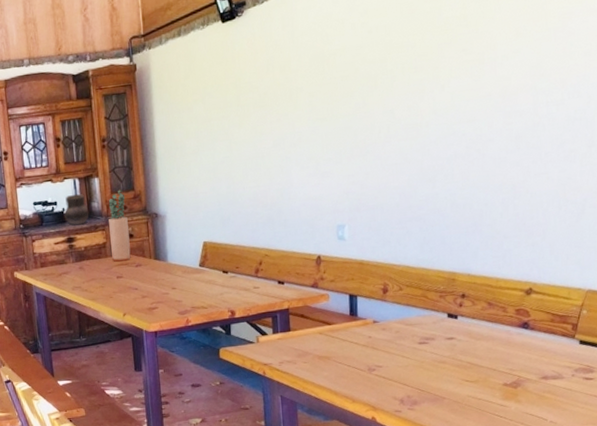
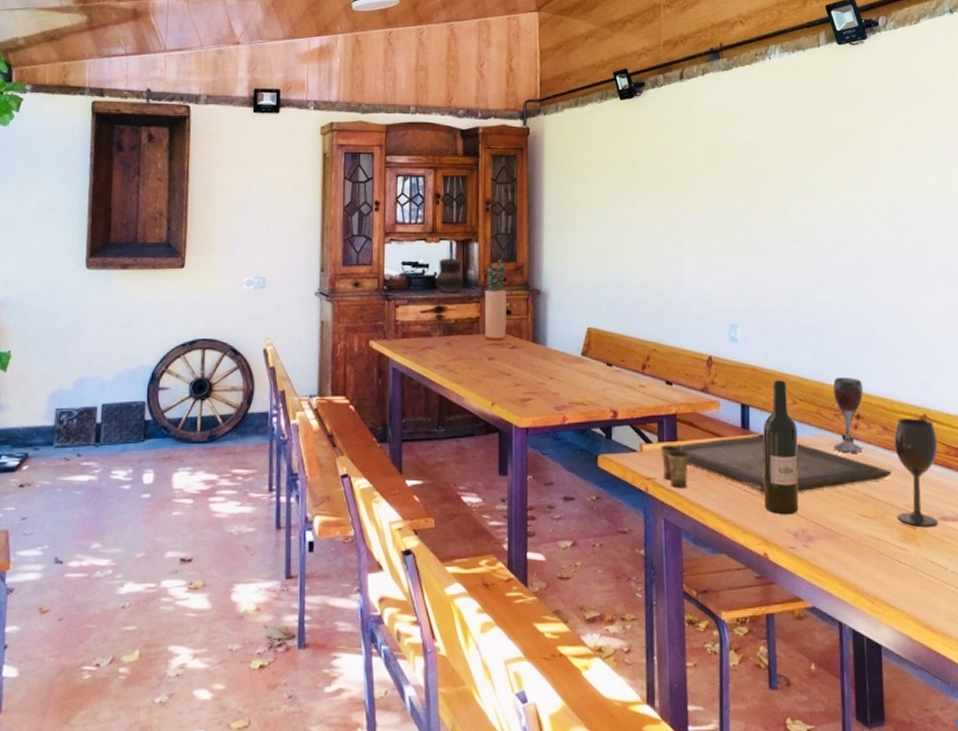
cup: none [275,334,303,370] -> present [660,444,691,487]
serving tray: none [289,318,495,369] -> present [676,433,892,493]
wine bottle: none [370,270,405,385] -> present [763,380,799,514]
cup: none [438,261,469,329] -> present [833,377,863,453]
wine glass: none [499,292,543,386] -> present [894,418,939,527]

